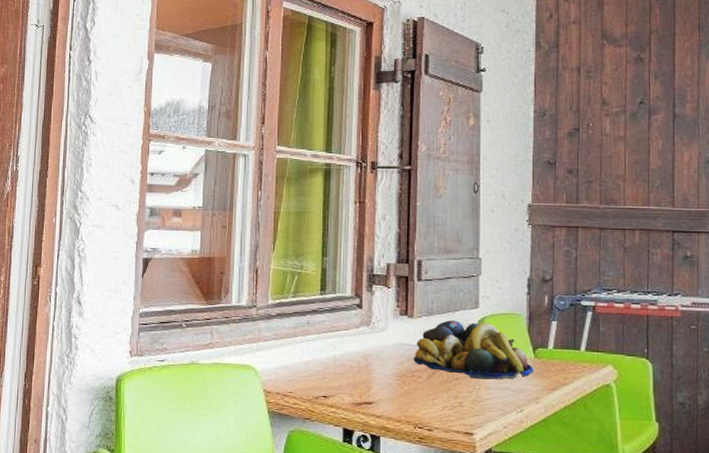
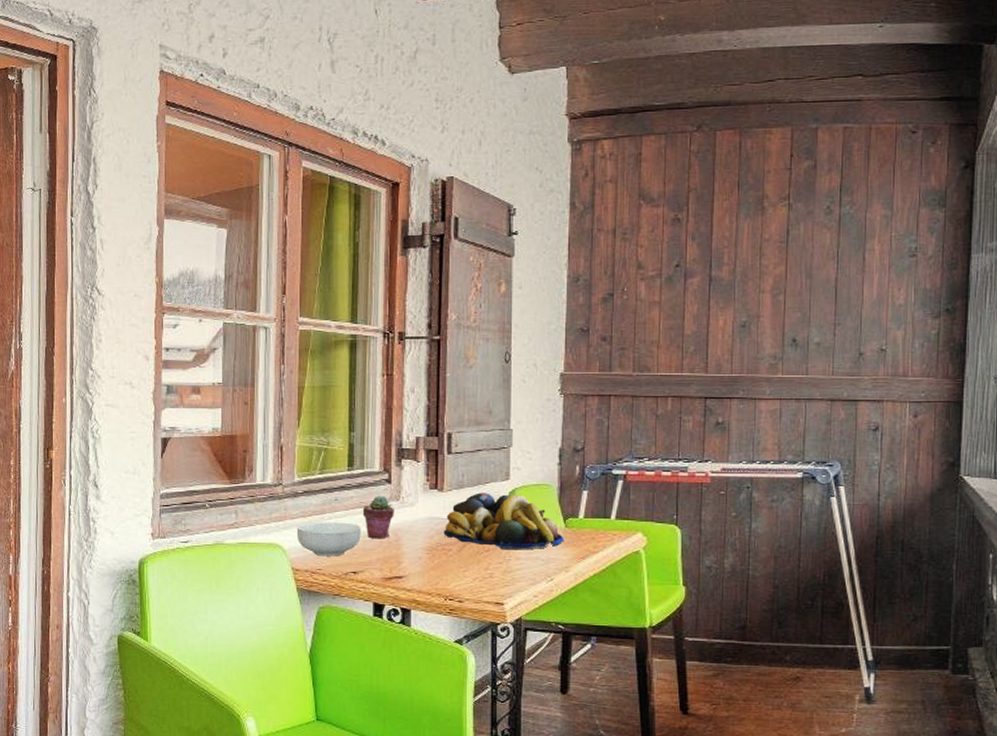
cereal bowl: none [269,345,332,380] -> present [296,522,361,556]
potted succulent: none [333,320,365,364] -> present [362,496,394,539]

